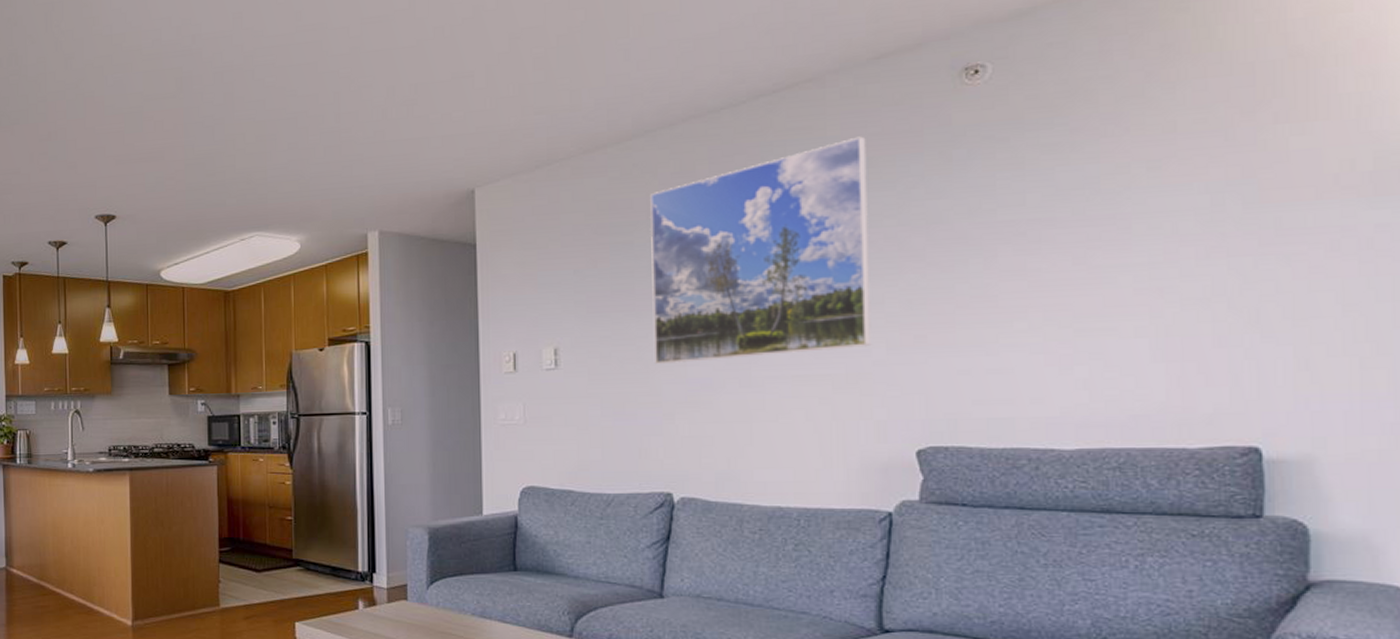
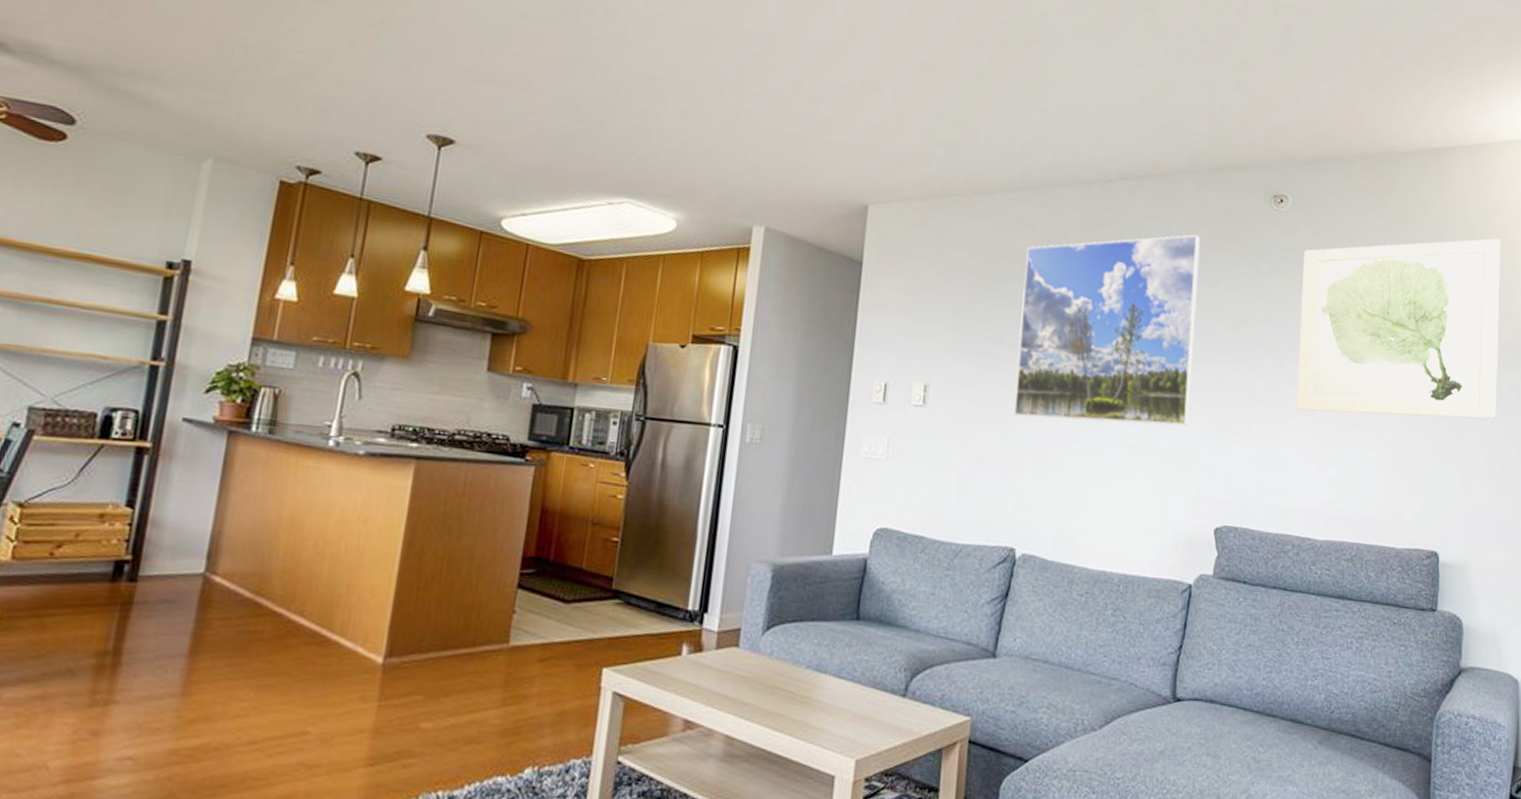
wall art: none [1015,40,1352,307] -> present [1297,238,1501,419]

